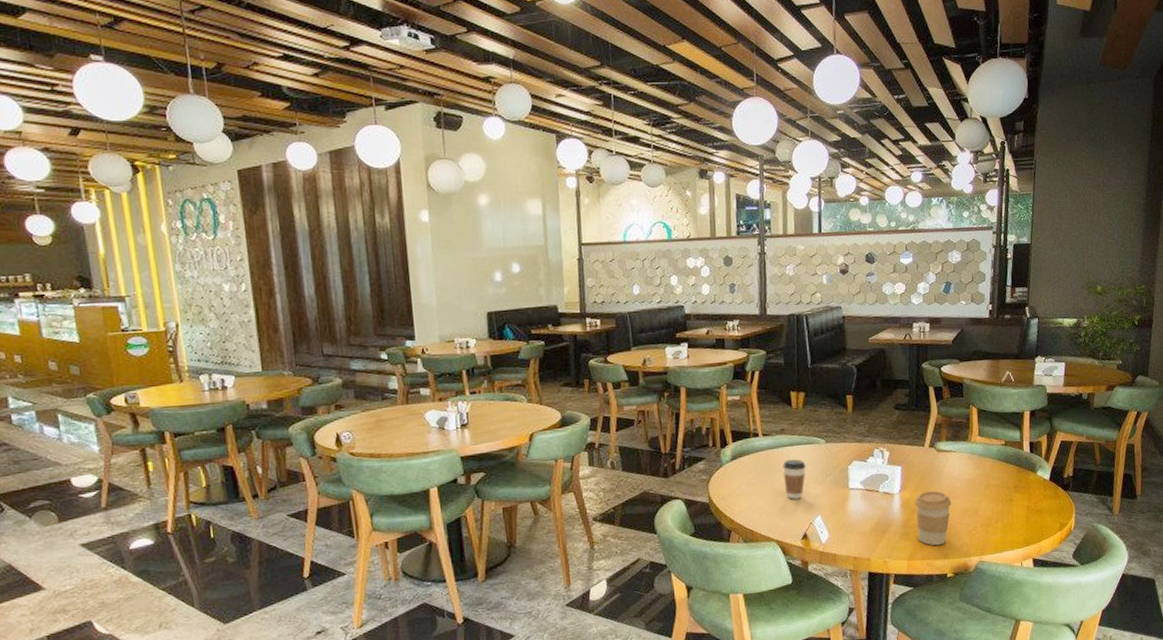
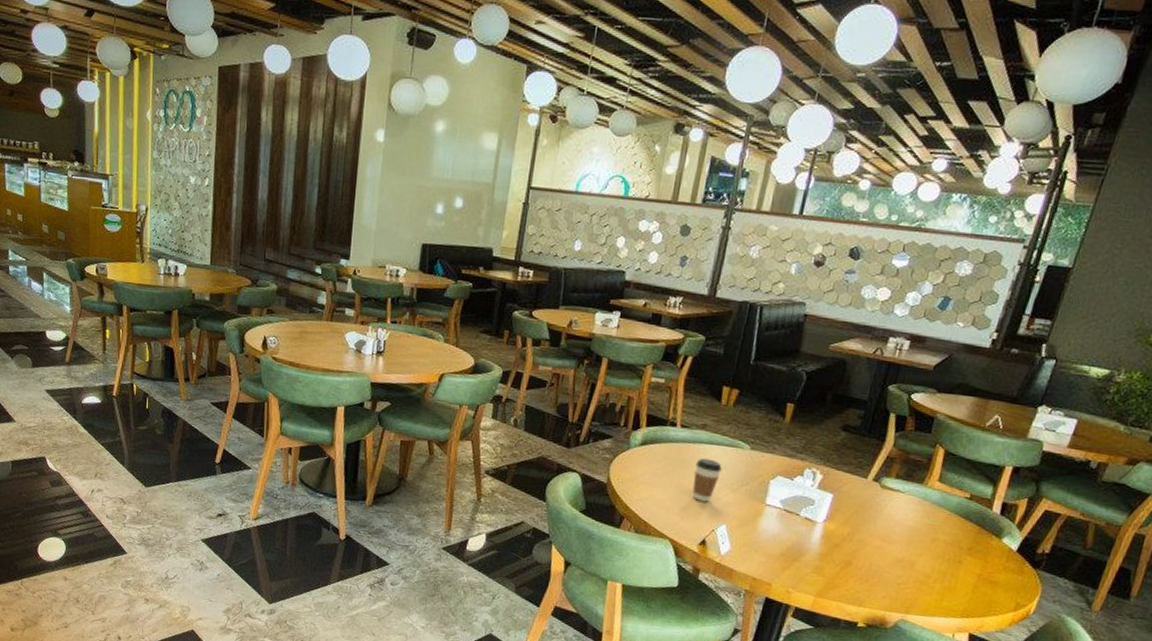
coffee cup: present [915,491,952,546] -> none [832,528,885,591]

